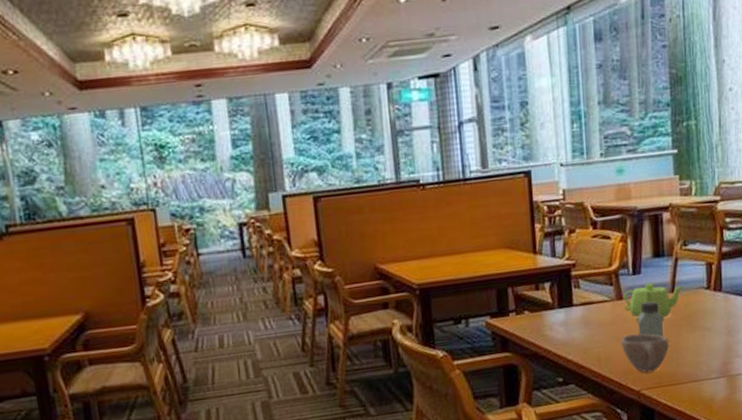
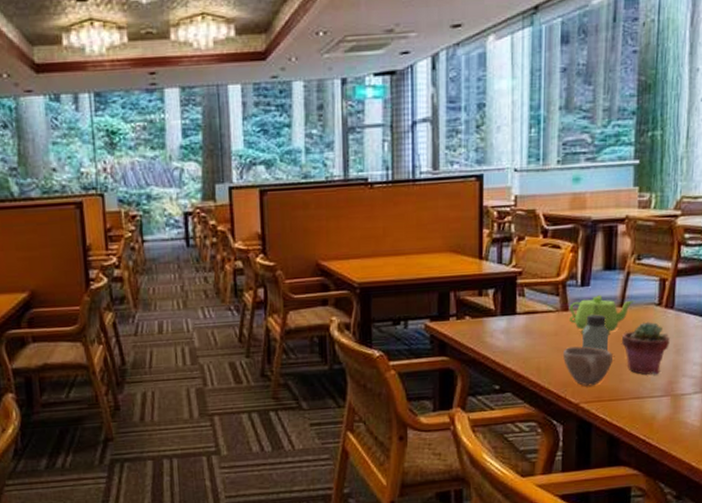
potted succulent: none [676,305,721,358] -> present [622,321,670,375]

